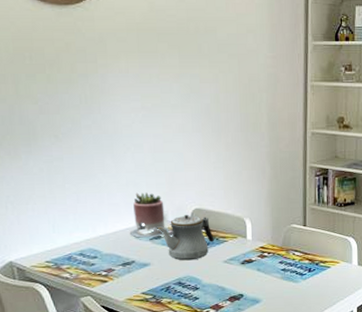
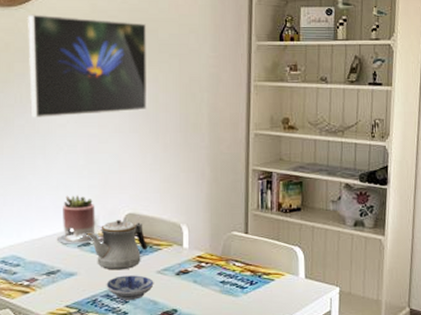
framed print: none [85,13,208,118] -> present [27,14,146,117]
bowl: none [178,264,222,287] -> present [106,275,154,300]

